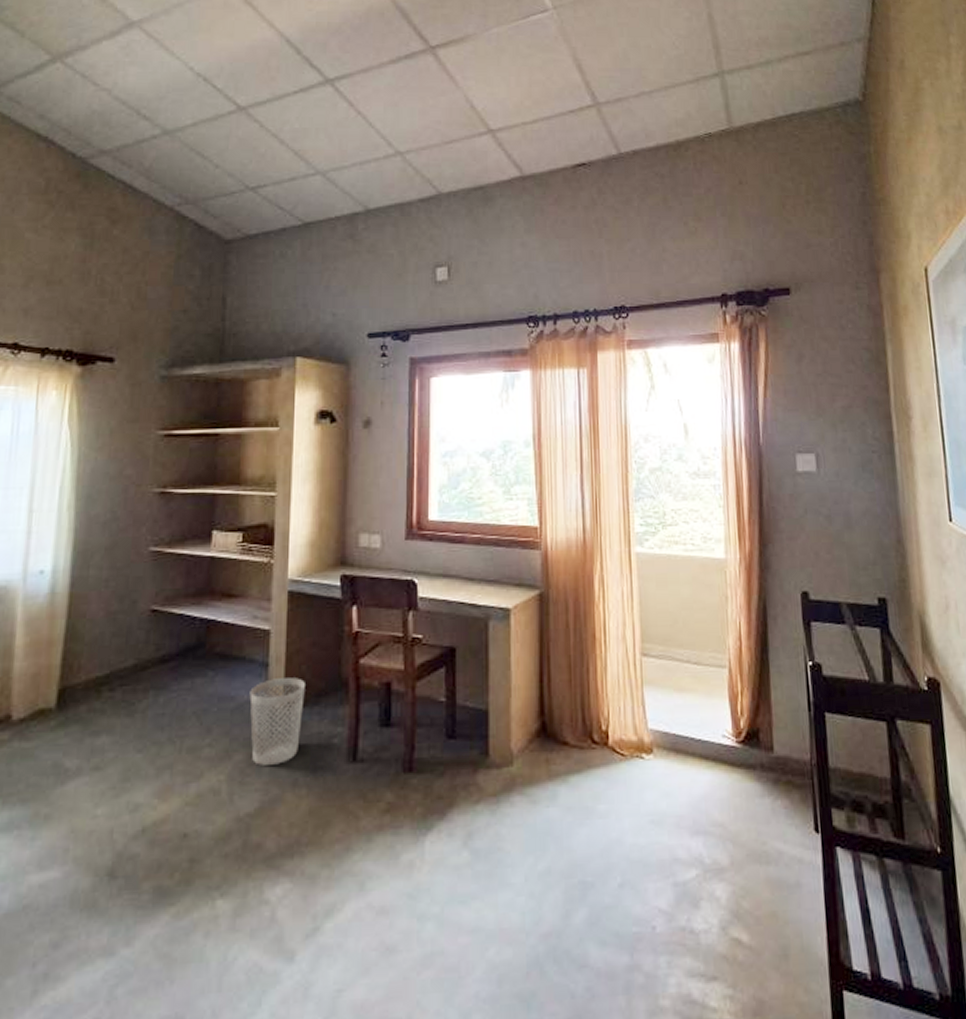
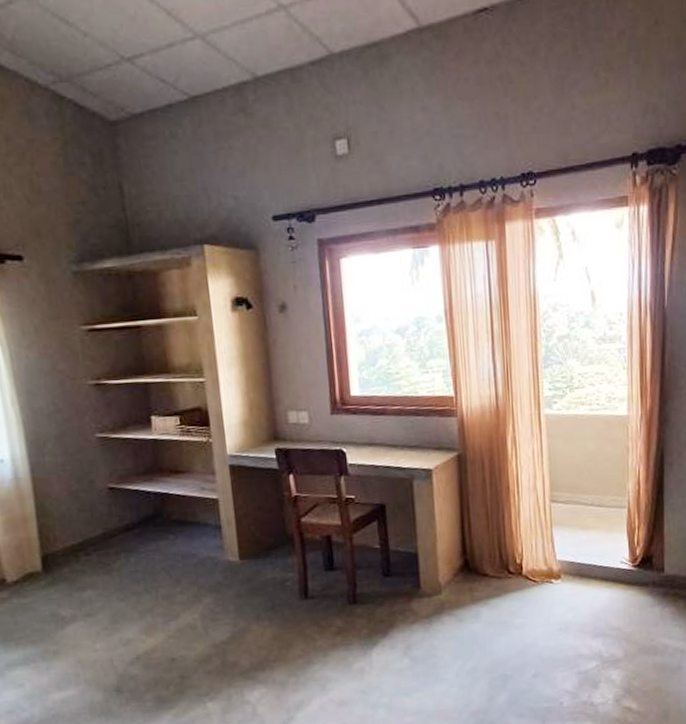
wastebasket: present [249,678,305,766] -> none [208,536,258,606]

